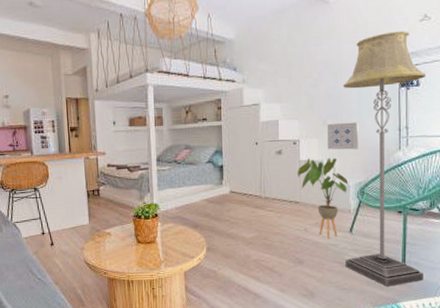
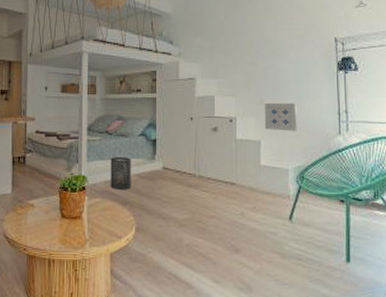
trash can: none [180,184,201,215] -> present [110,157,131,190]
house plant: present [296,158,349,239] -> none [233,137,287,226]
floor lamp: present [342,31,425,287] -> none [280,15,370,284]

